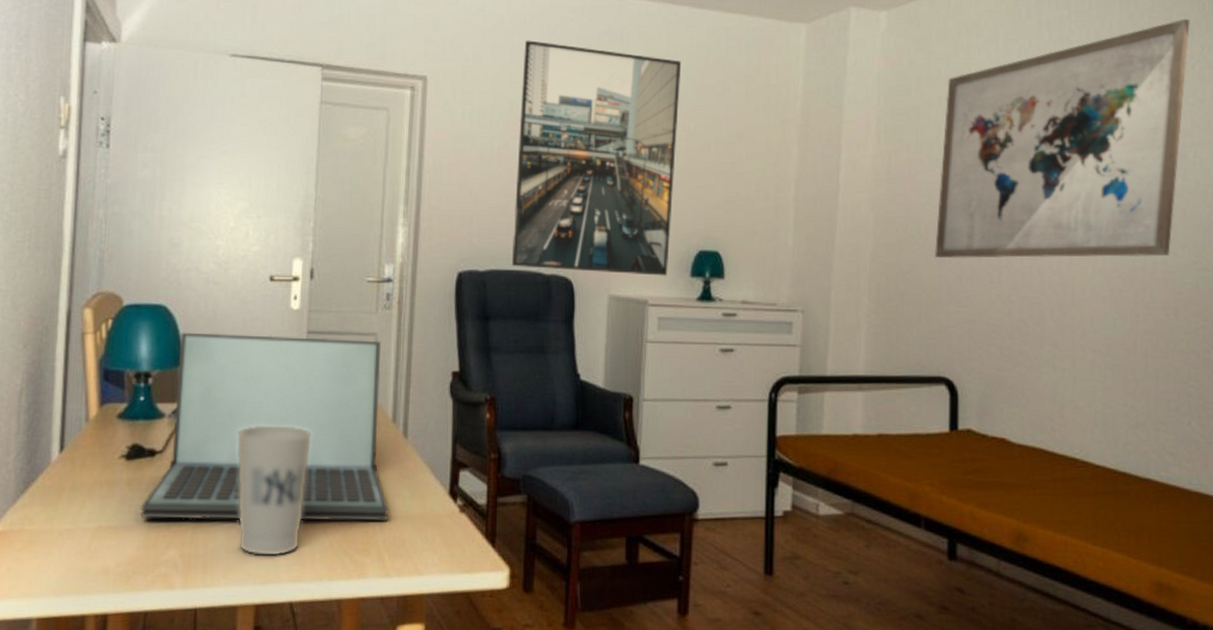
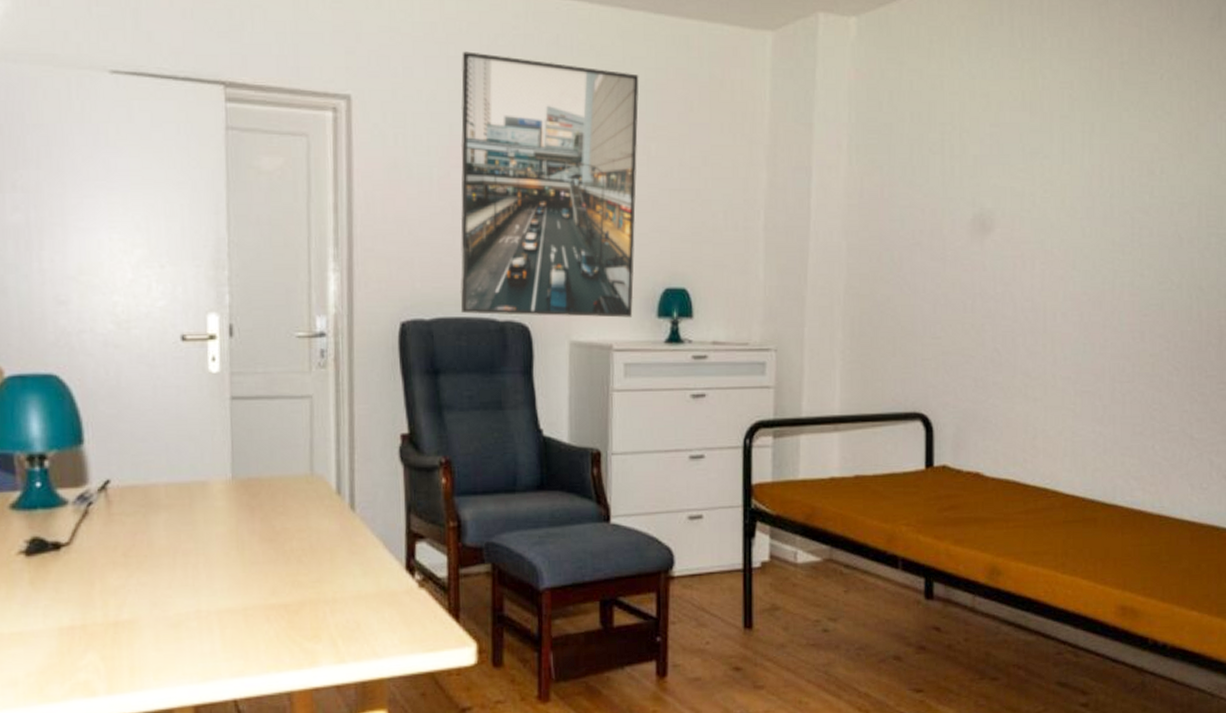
laptop: present [140,332,389,522] -> none [49,403,340,620]
cup: present [237,426,310,557] -> none [158,506,244,653]
wall art: present [935,18,1190,259] -> none [909,25,1159,288]

